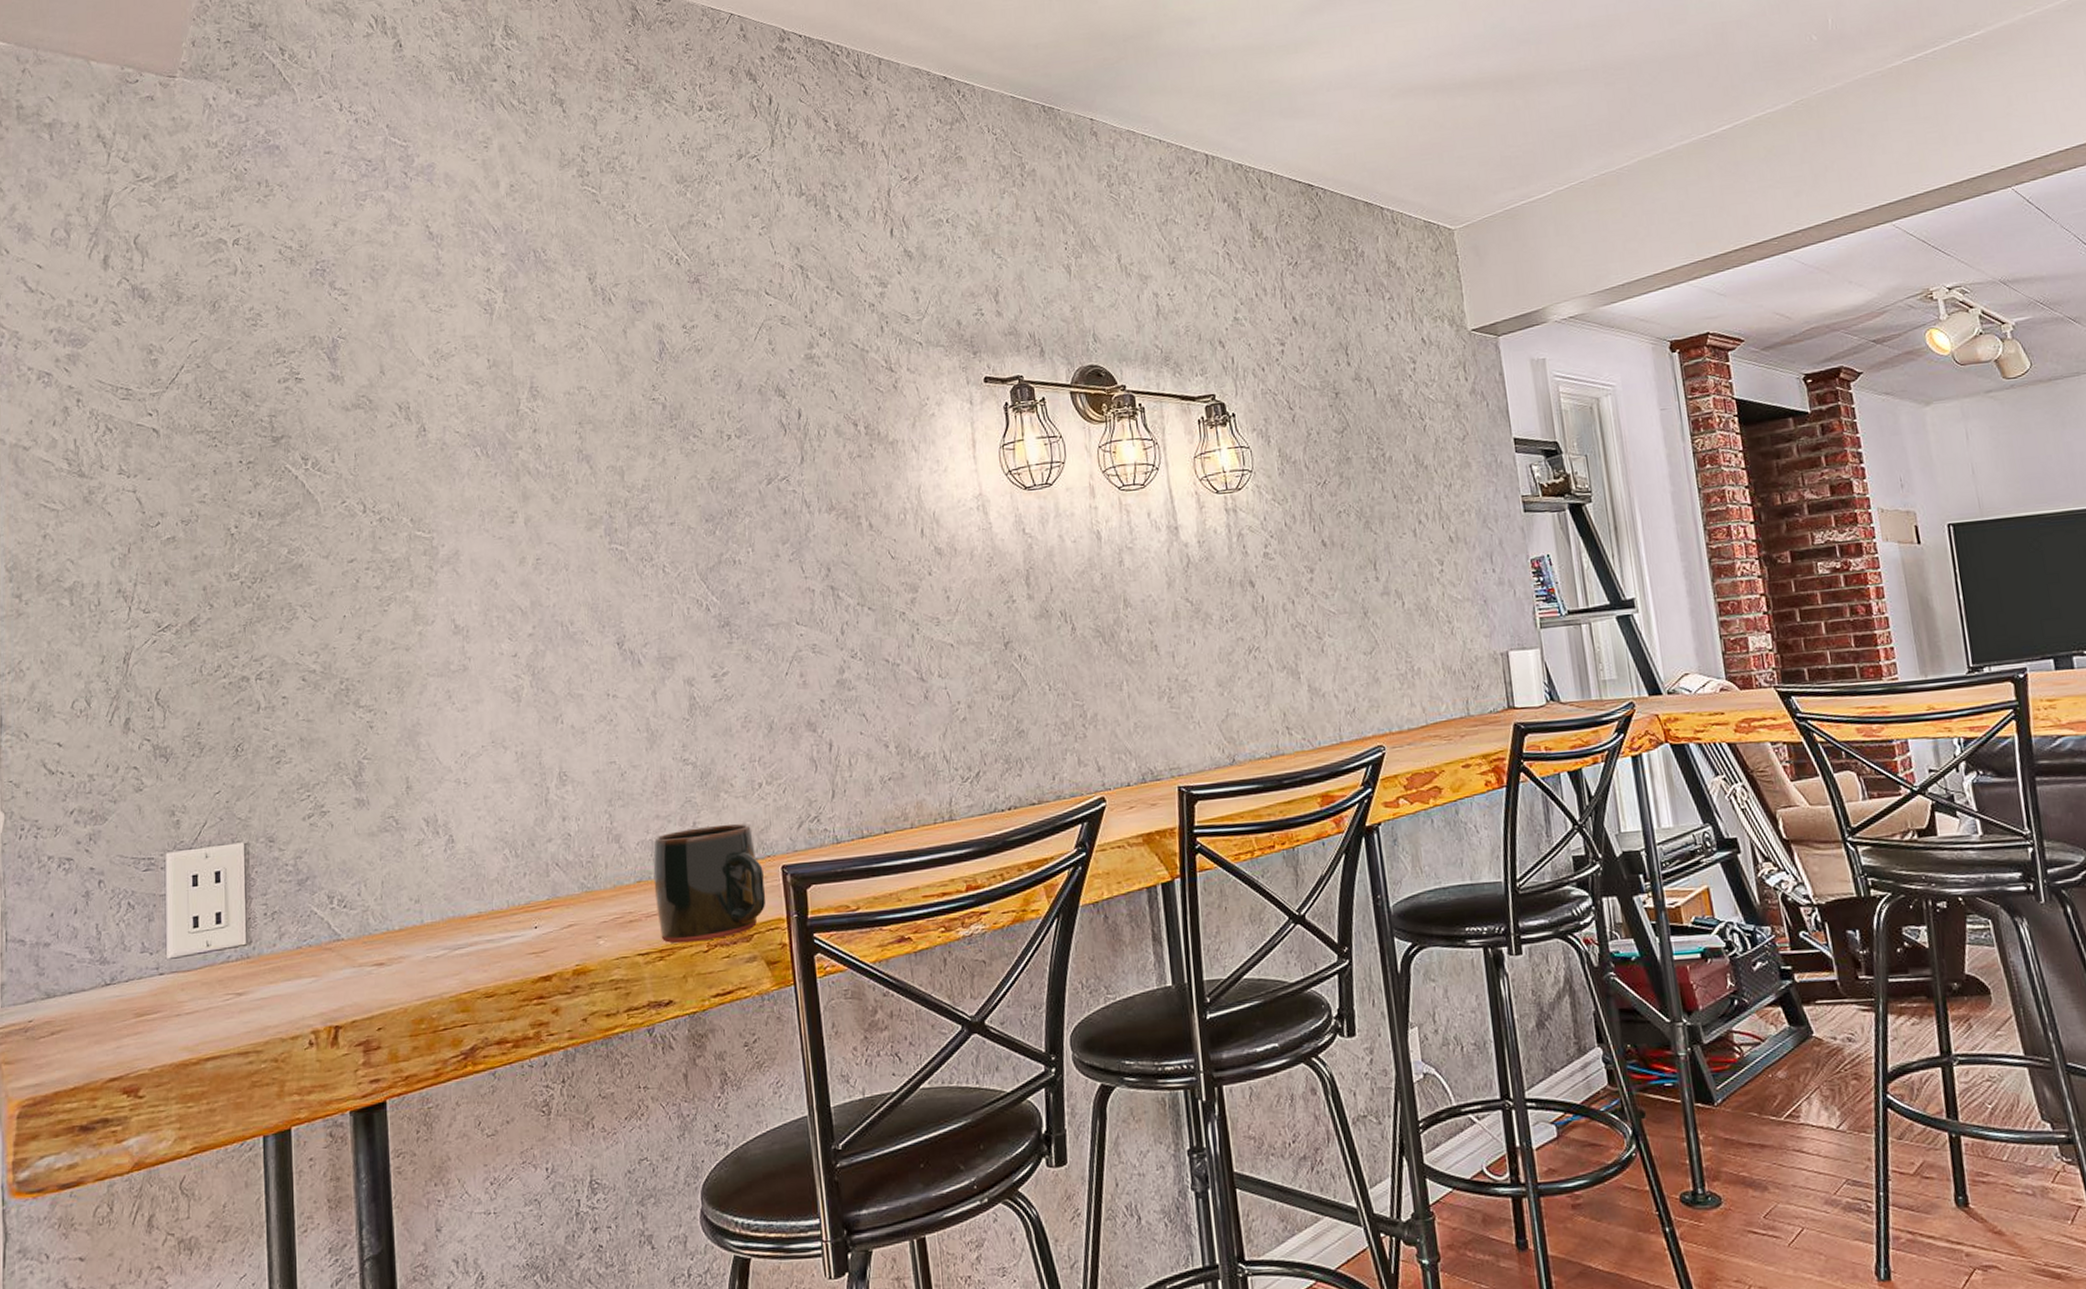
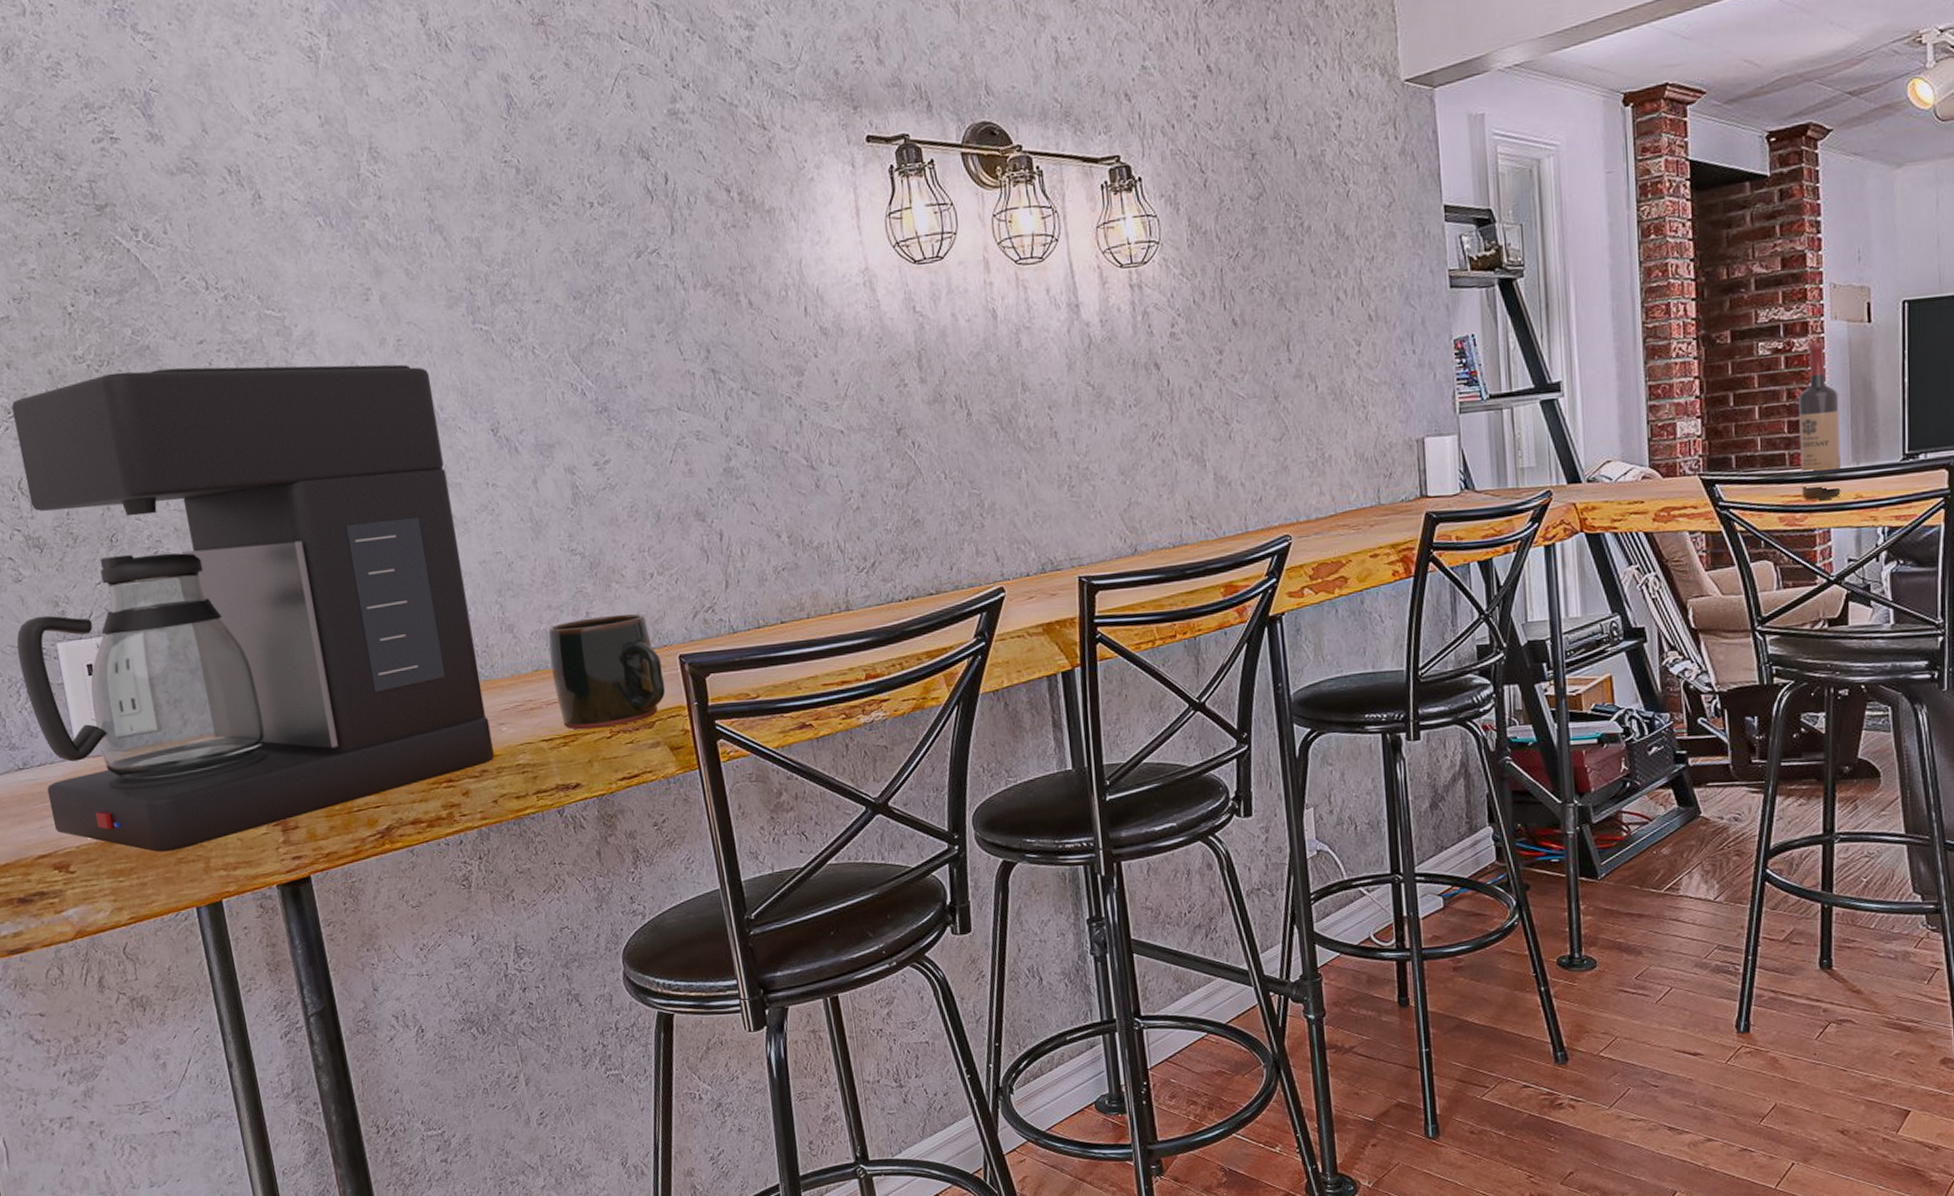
coffee maker: none [126,581,588,1075] -> present [11,364,494,852]
wine bottle: none [1861,561,1914,712] -> present [1799,341,1841,501]

